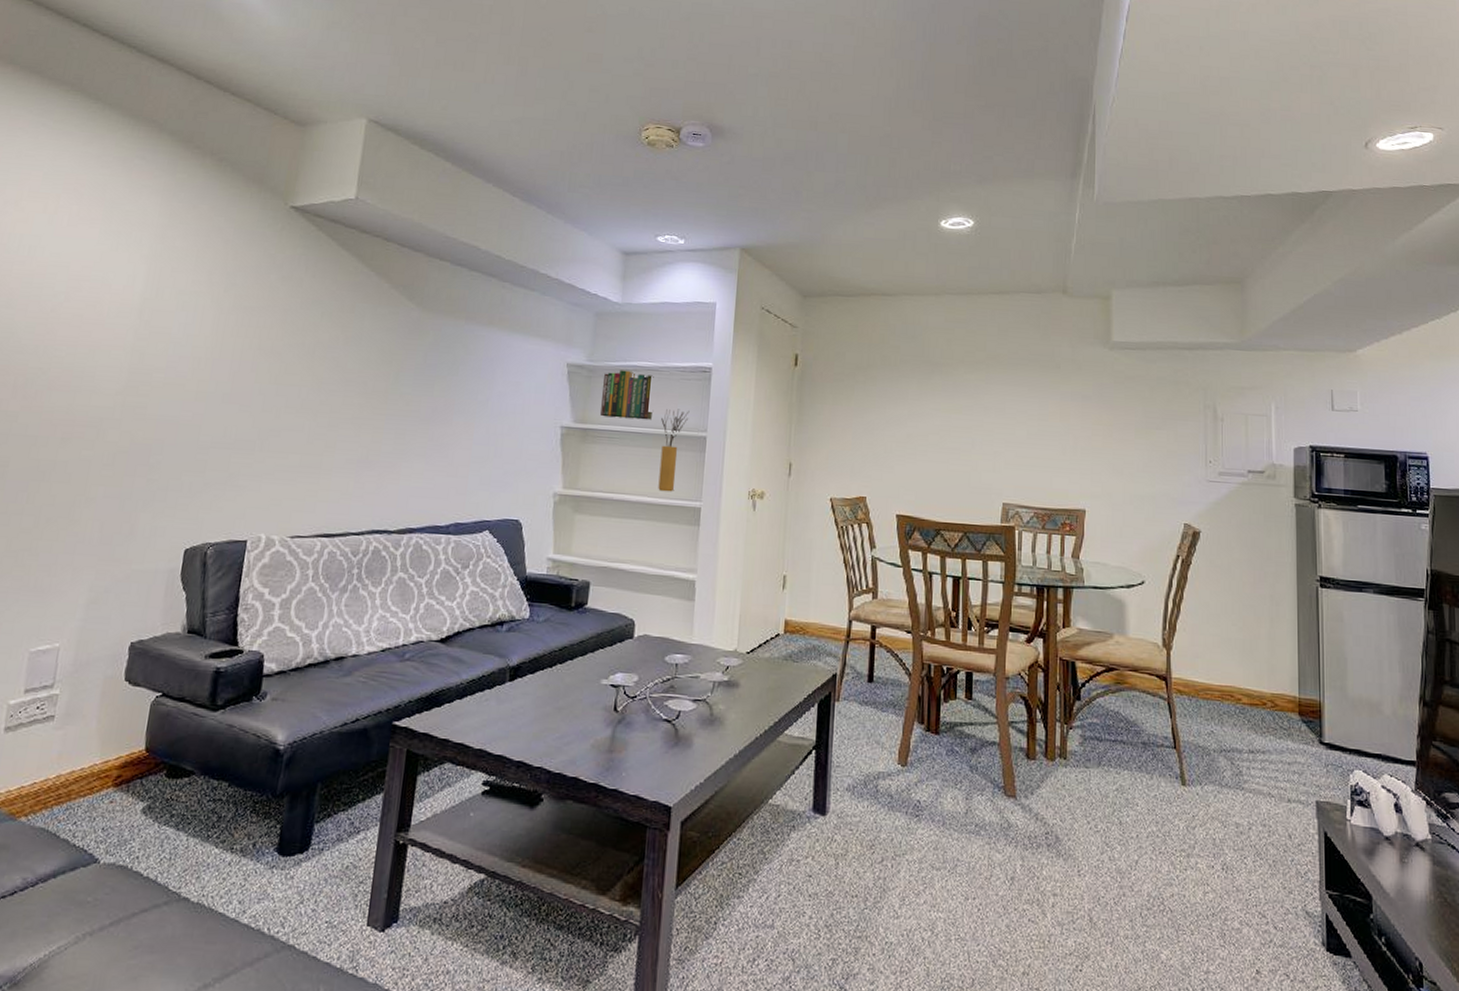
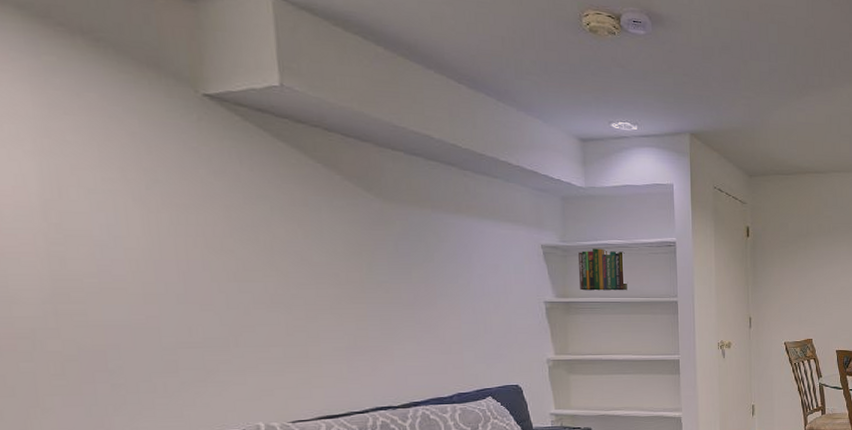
vase: present [658,409,690,492] -> none [636,279,660,350]

